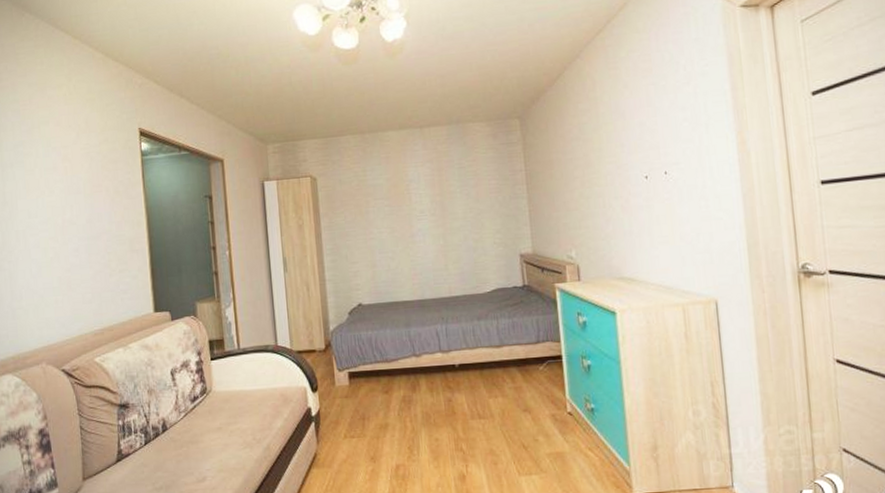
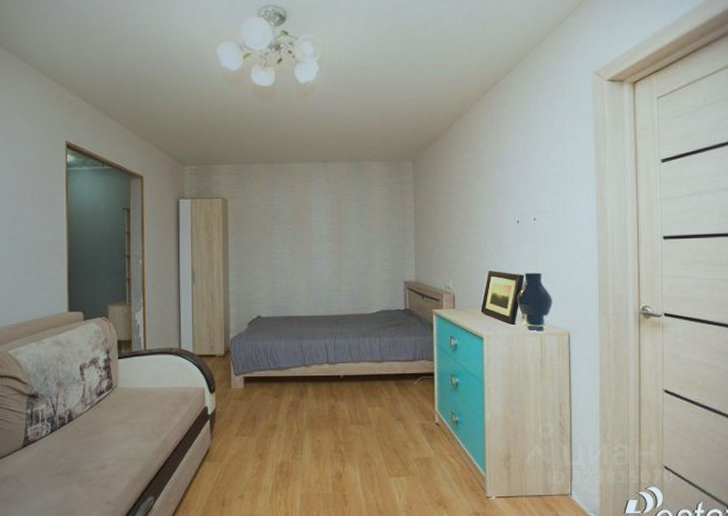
picture frame: none [610,234,659,295] -> present [480,270,525,325]
vase: none [651,233,694,300] -> present [517,272,552,330]

